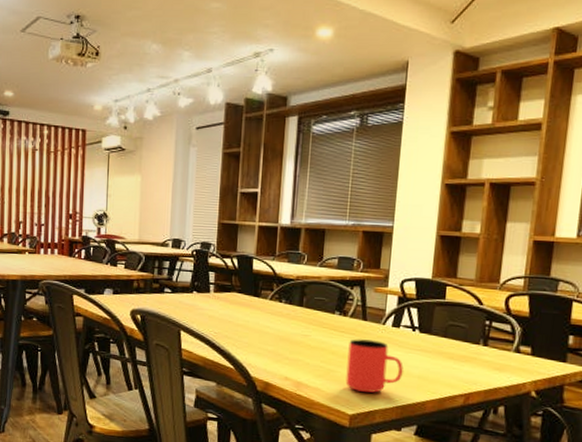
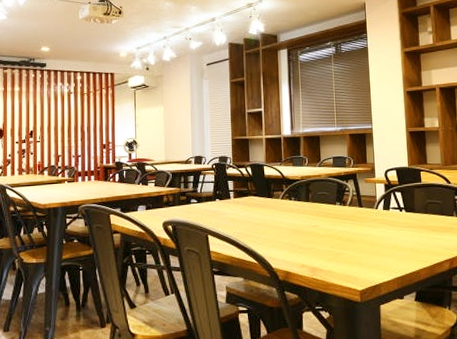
cup: present [345,339,403,393] -> none [351,223,398,269]

